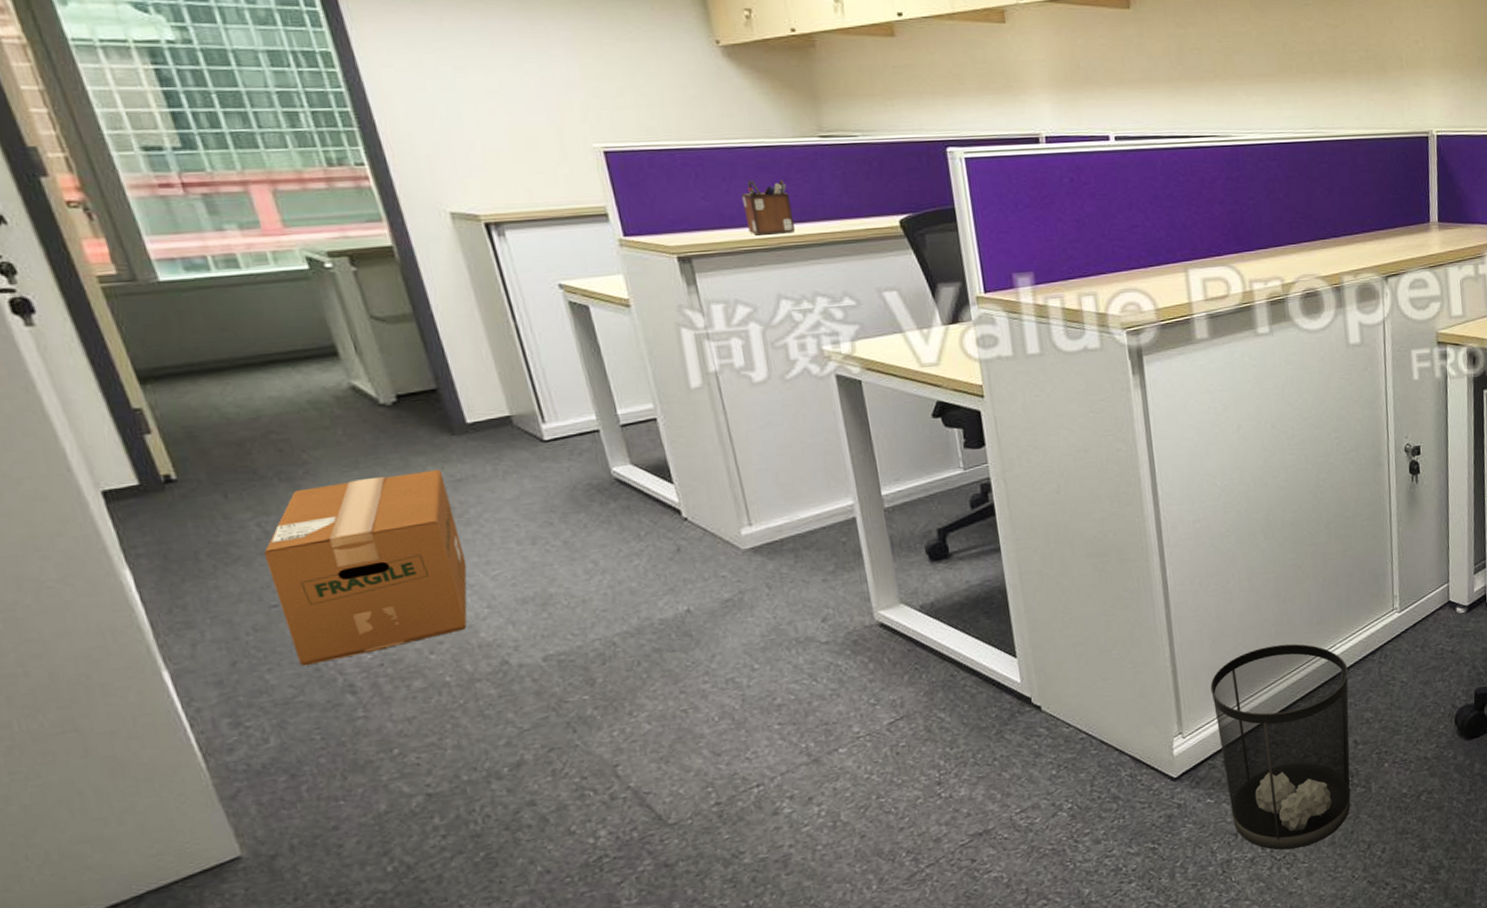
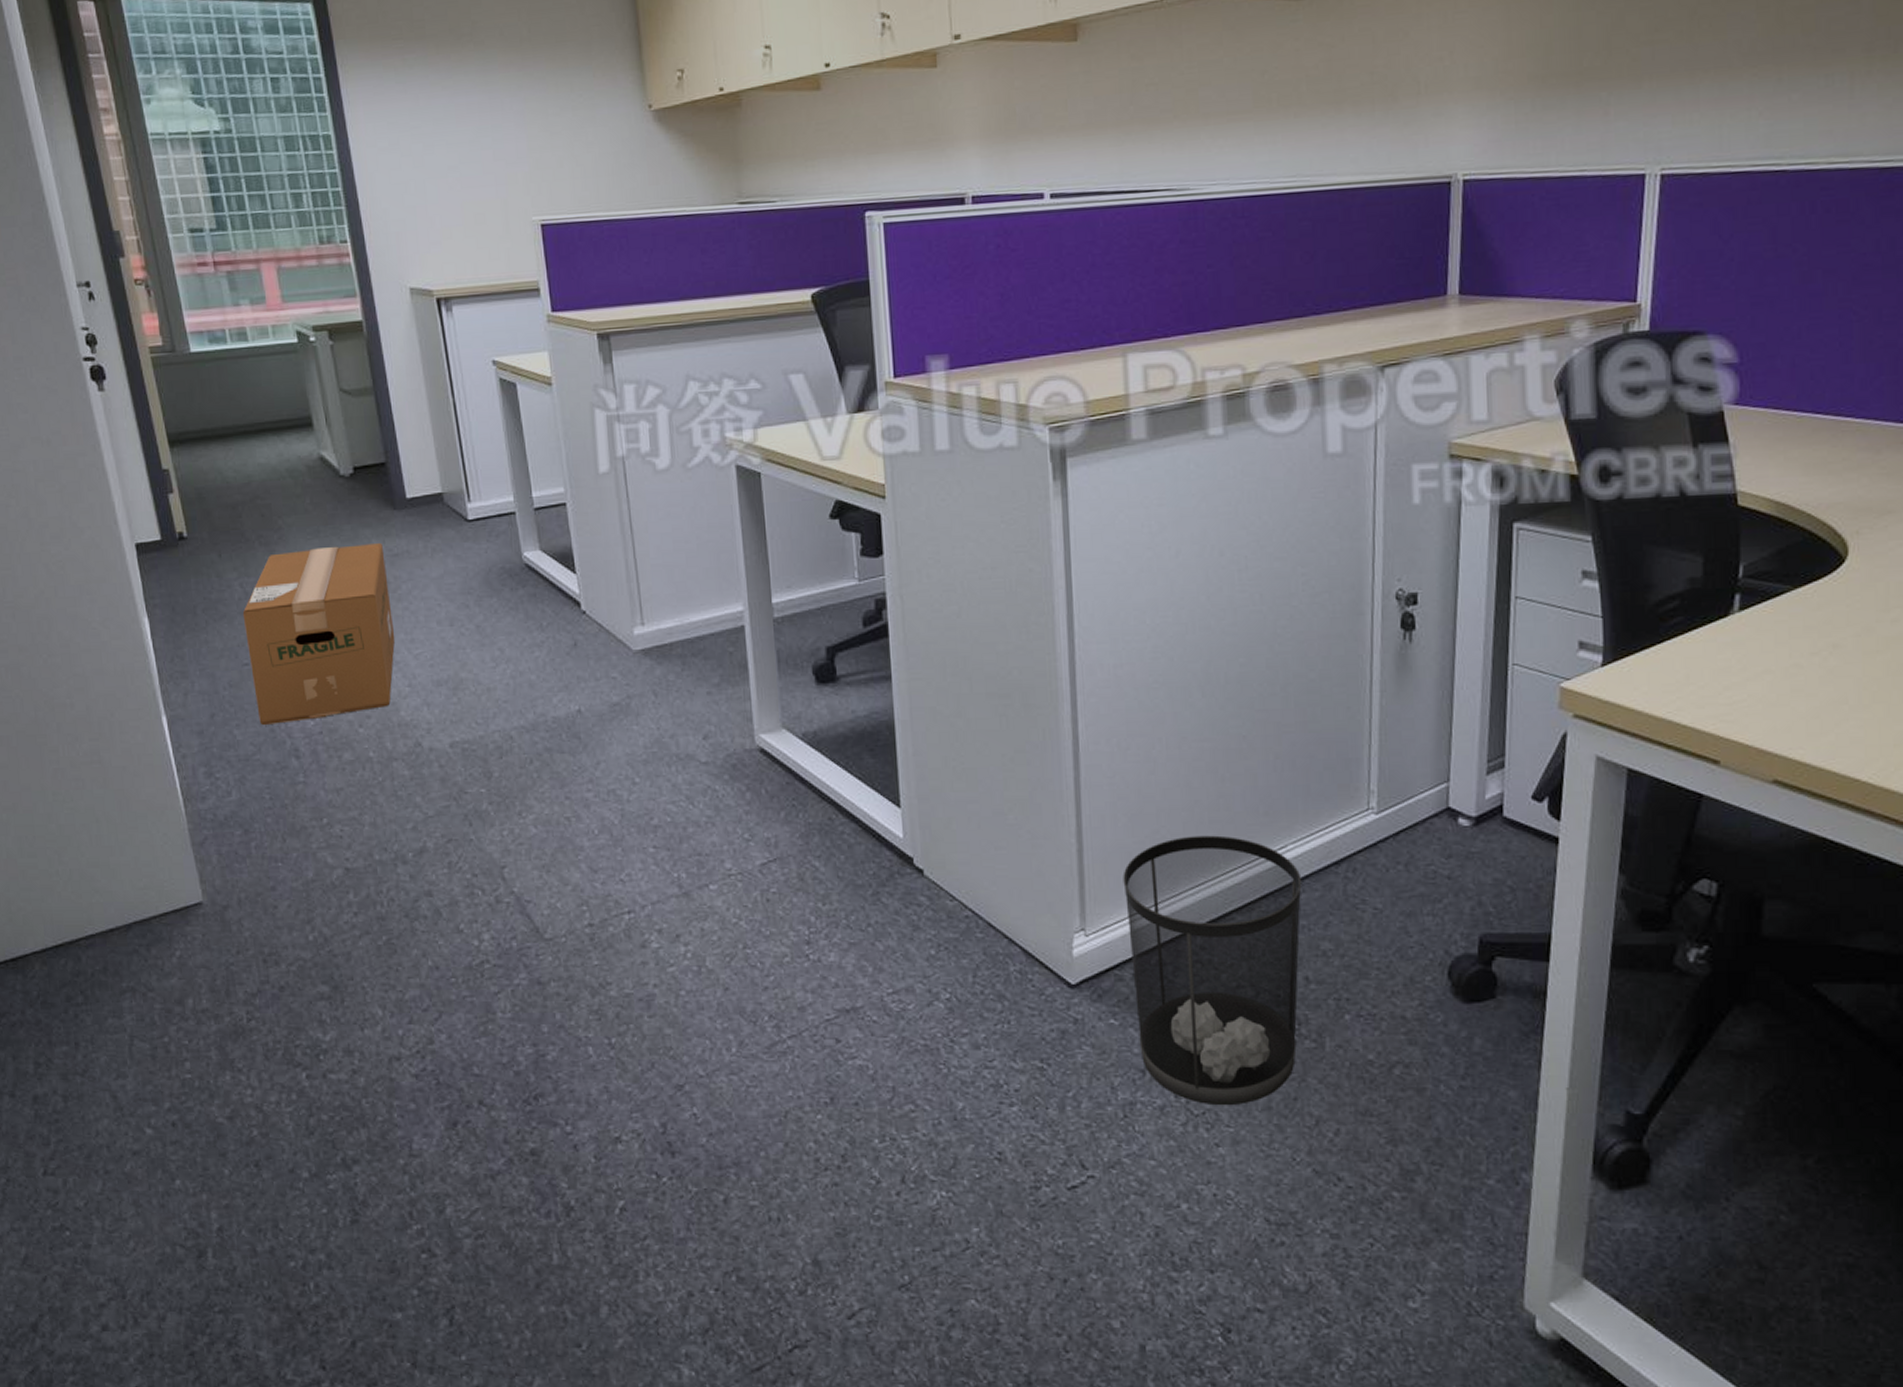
desk organizer: present [741,178,795,236] -> none [660,249,707,311]

